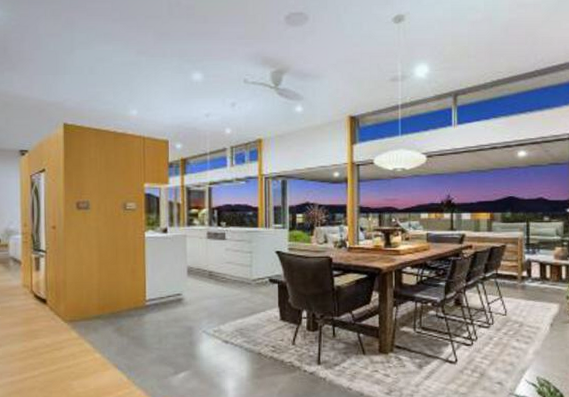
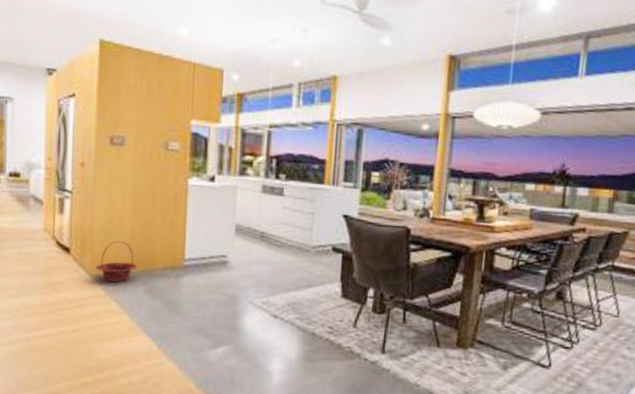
basket: none [69,289,106,326] -> present [95,240,138,283]

